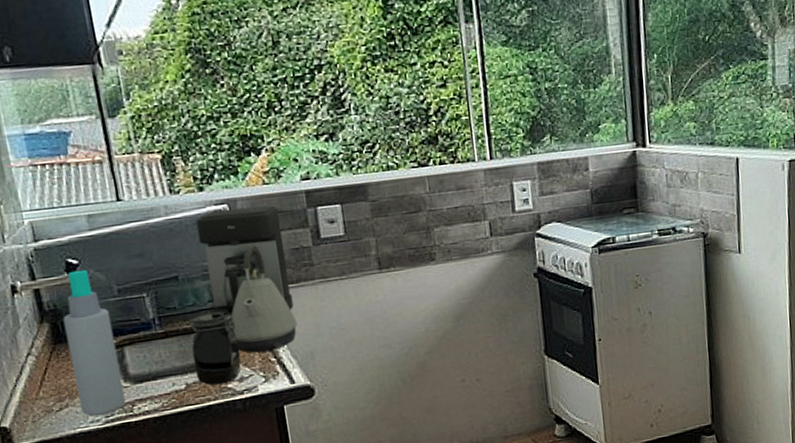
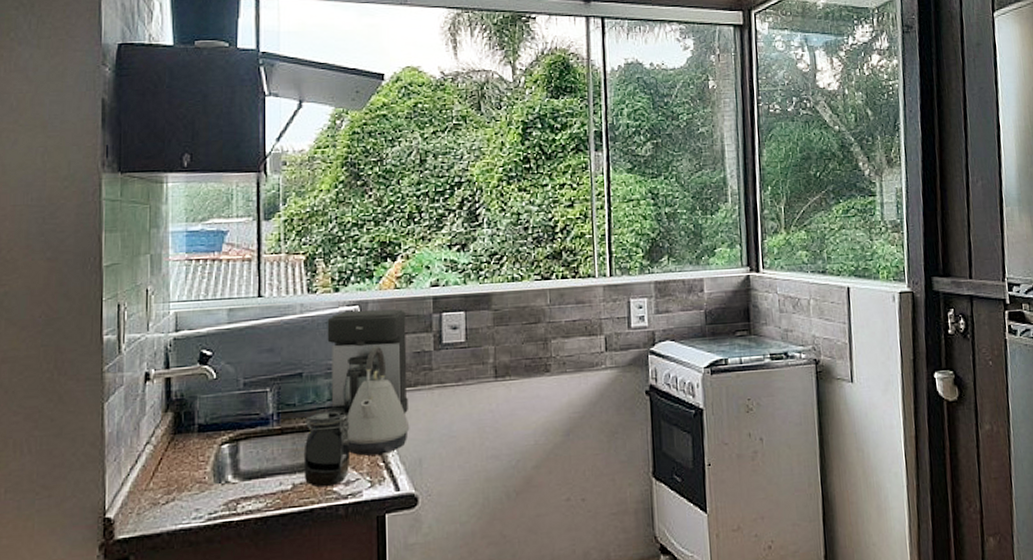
spray bottle: present [63,269,126,416] -> none [186,361,232,512]

